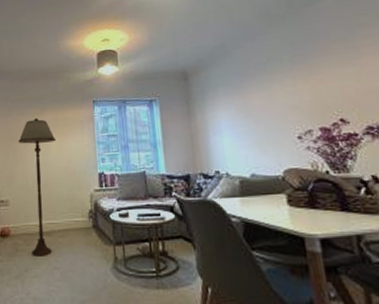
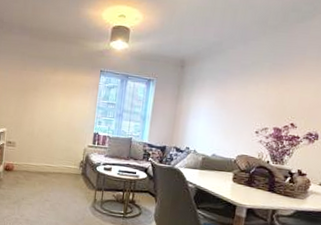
floor lamp: present [18,118,57,256] -> none [29,76,64,191]

